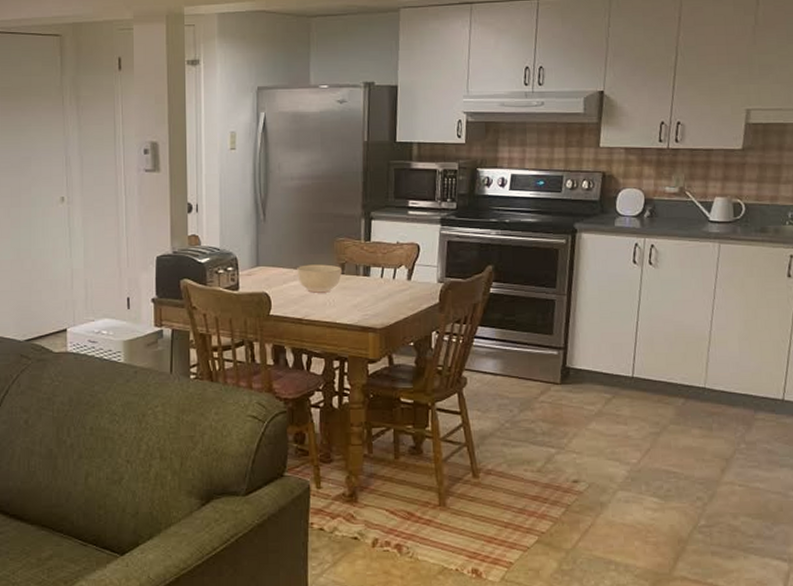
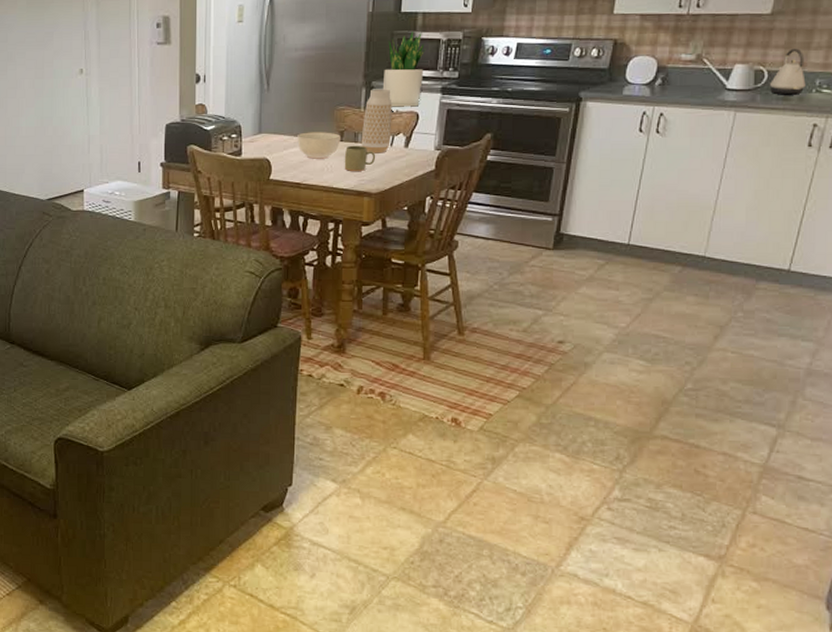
mug: none [346,278,379,305] -> present [344,145,376,171]
vase: none [362,219,394,287] -> present [361,89,392,154]
planter: none [381,162,423,239] -> present [382,32,426,107]
kettle: none [748,182,780,227] -> present [770,48,806,95]

